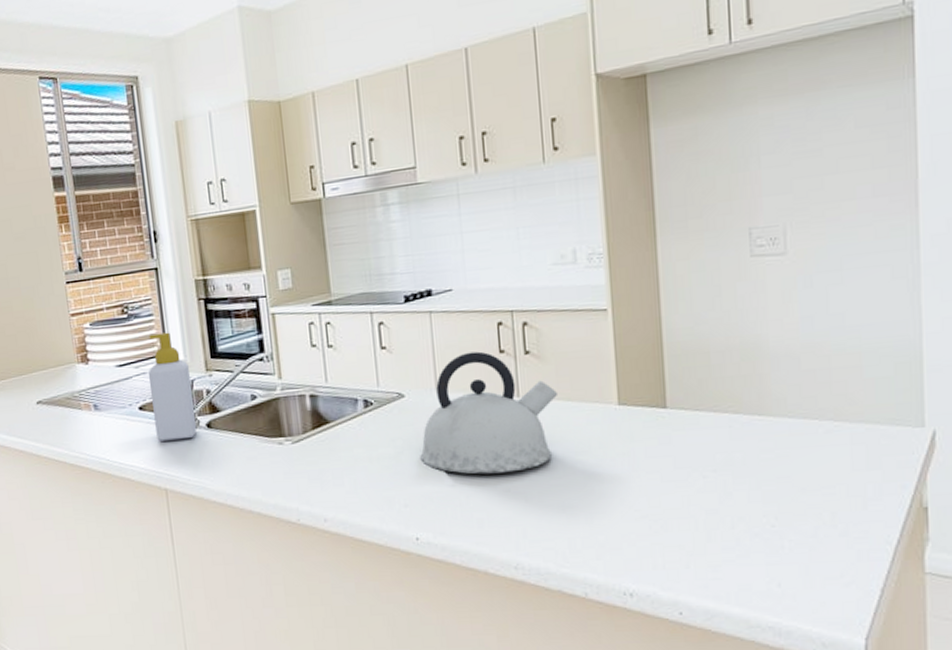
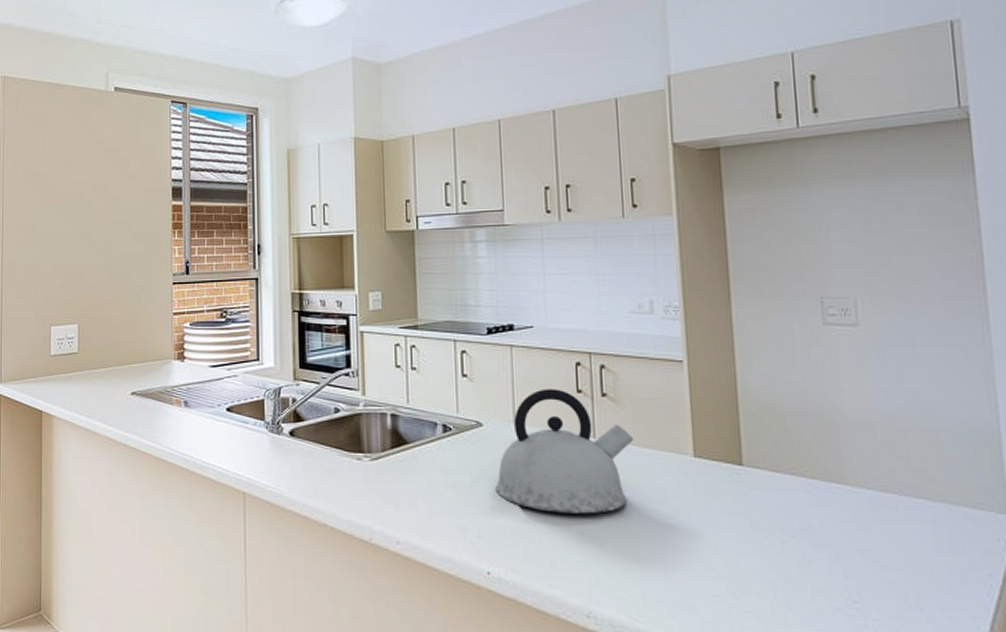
soap bottle: present [148,332,197,441] -> none [238,339,280,445]

